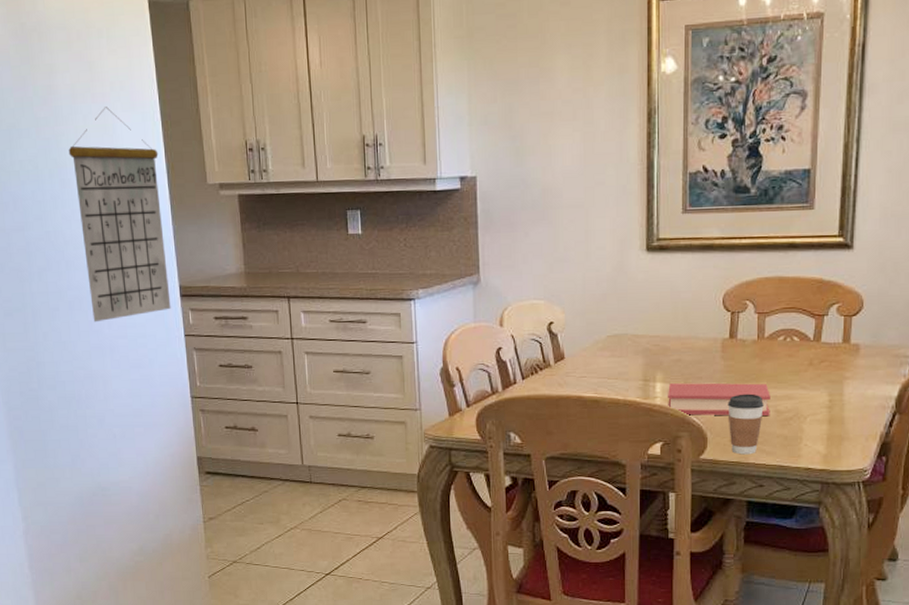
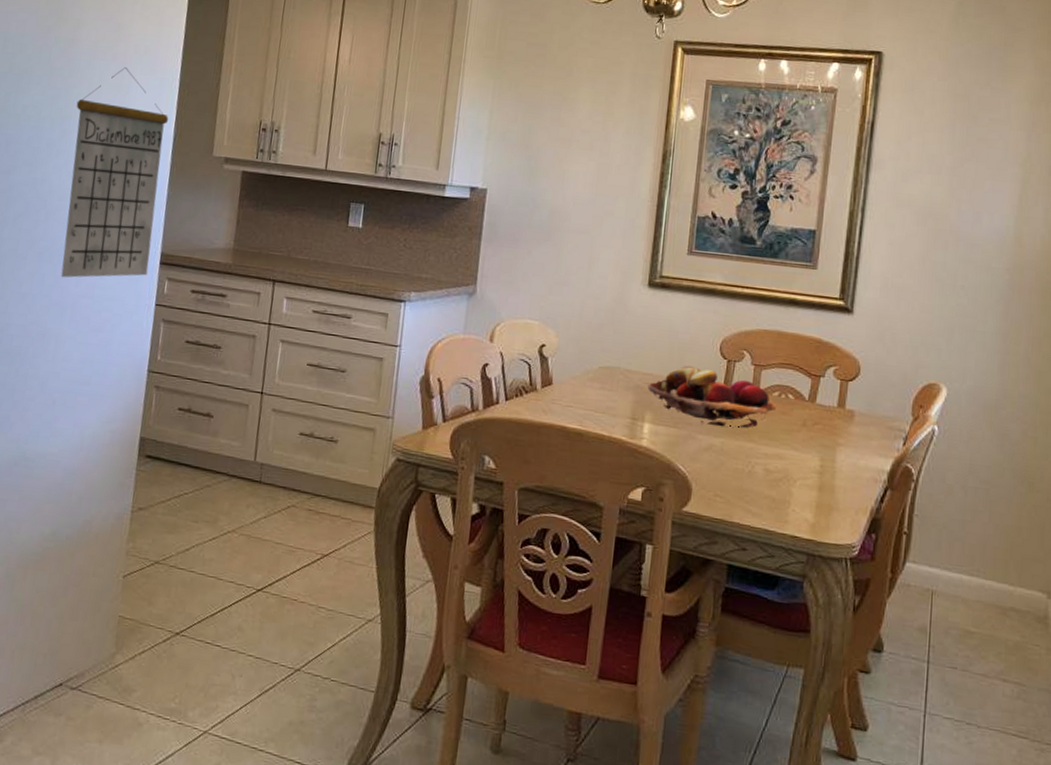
fruit basket: none [656,323,783,377] -> present [647,366,777,428]
book: present [667,383,770,417] -> none [652,425,761,475]
coffee cup: present [727,393,764,455] -> none [715,446,753,514]

